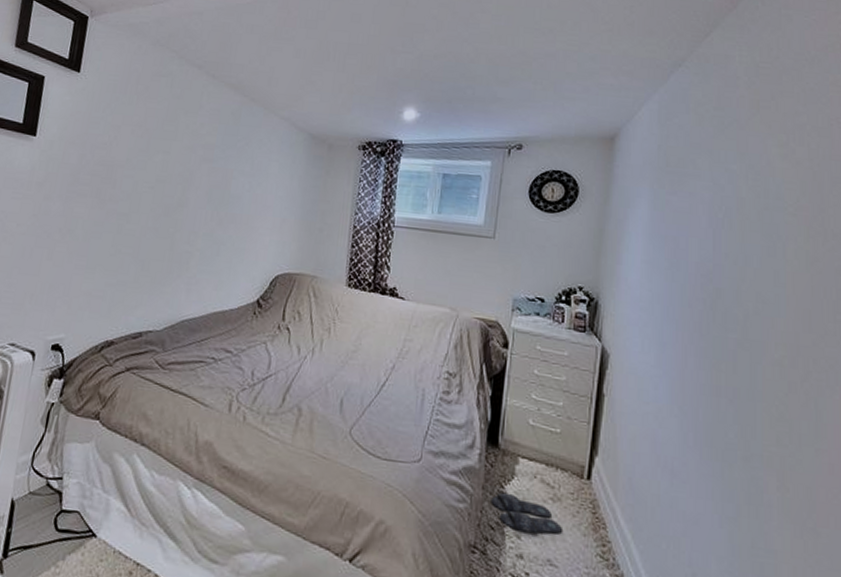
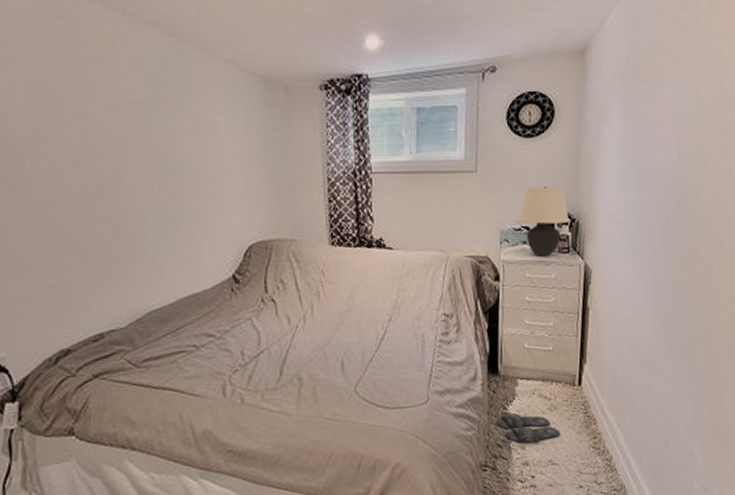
table lamp: none [535,260,587,332] -> present [520,186,569,257]

